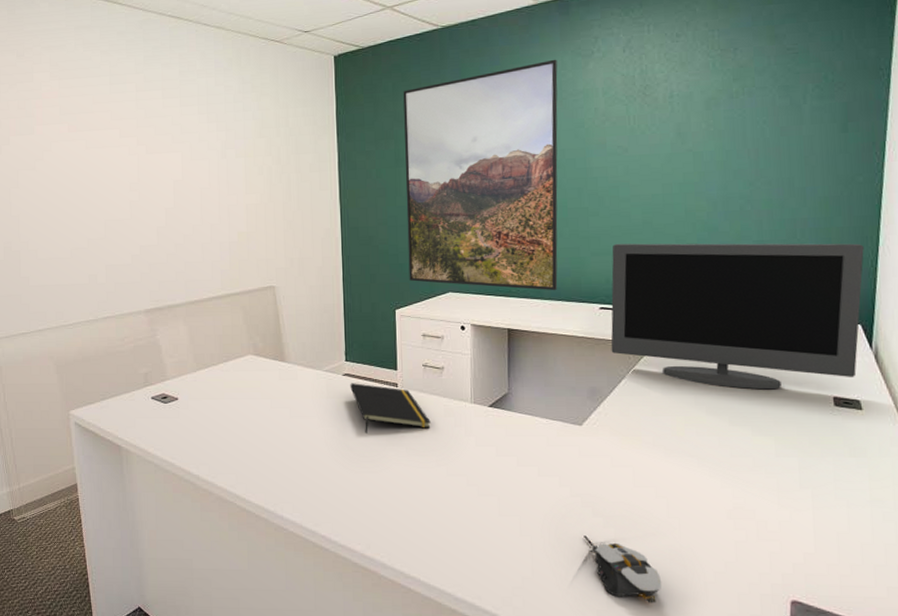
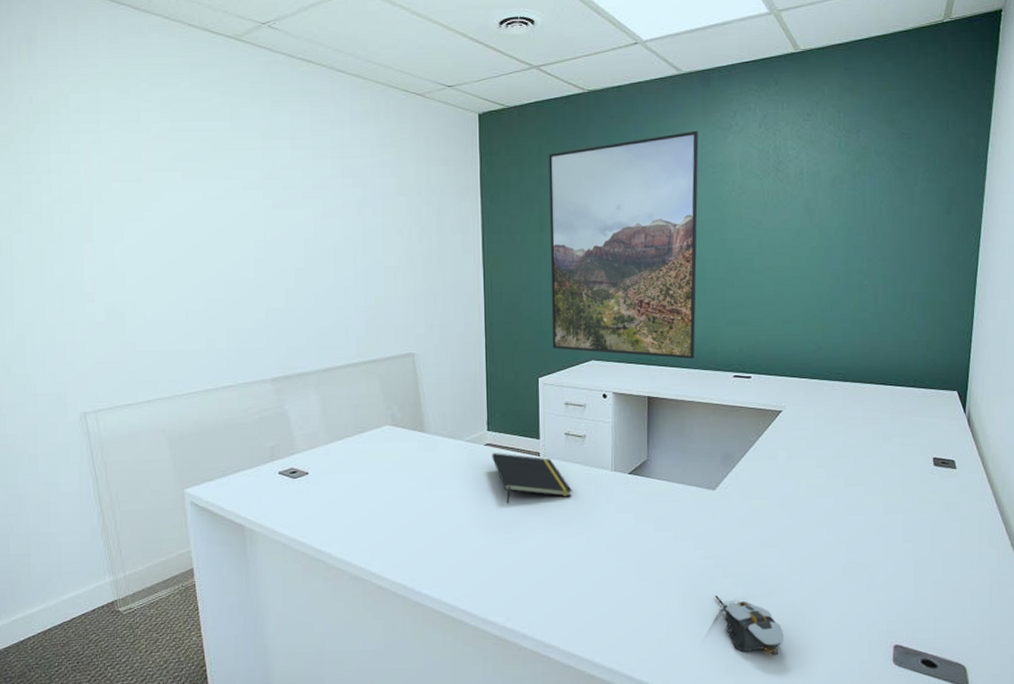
monitor: present [610,243,864,390] -> none [743,313,961,452]

